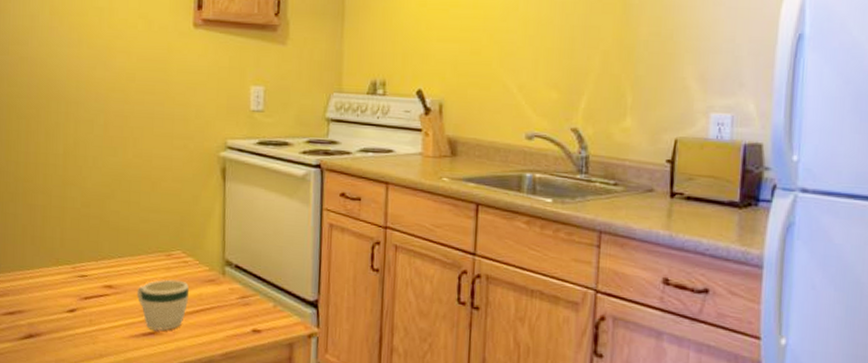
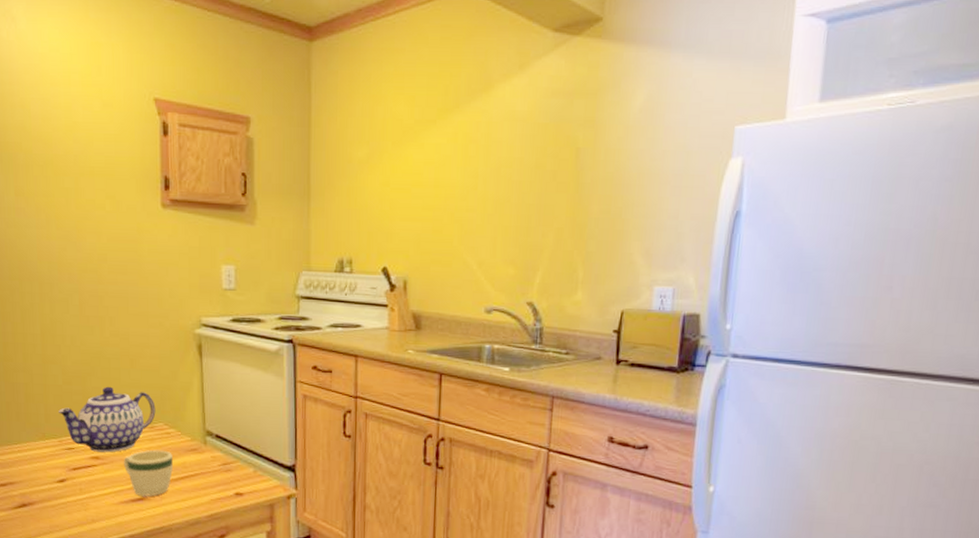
teapot: none [74,210,174,282] -> present [59,386,156,453]

